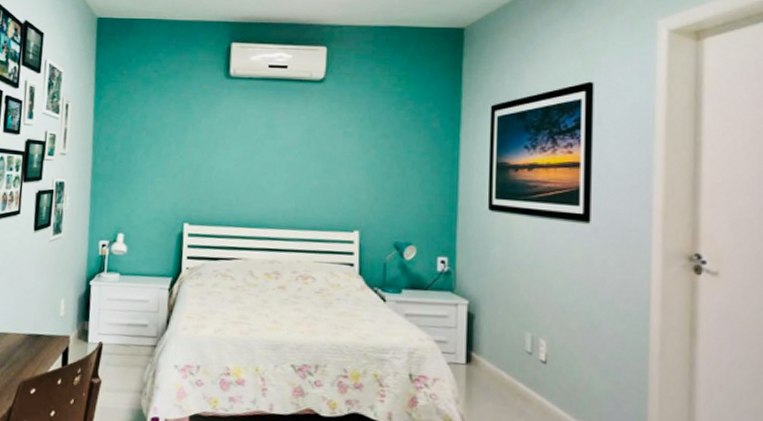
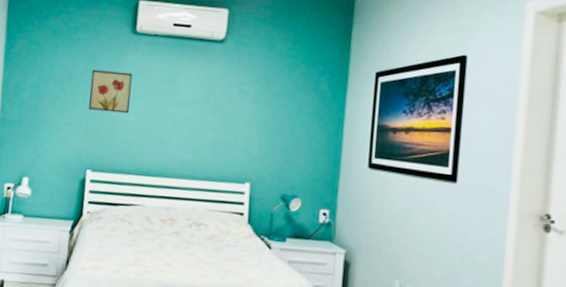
wall art: none [183,117,228,163] -> present [89,69,133,114]

